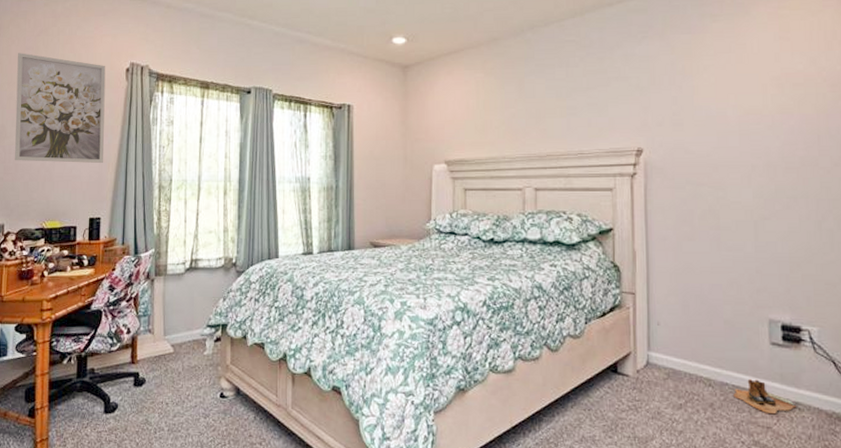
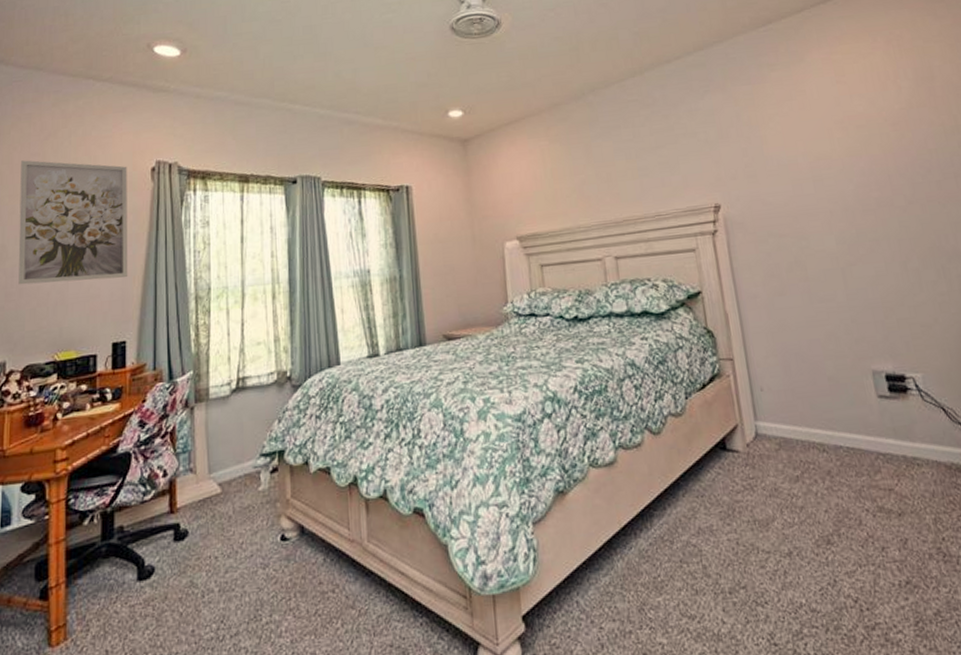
boots: present [734,379,797,415] -> none [849,438,915,474]

